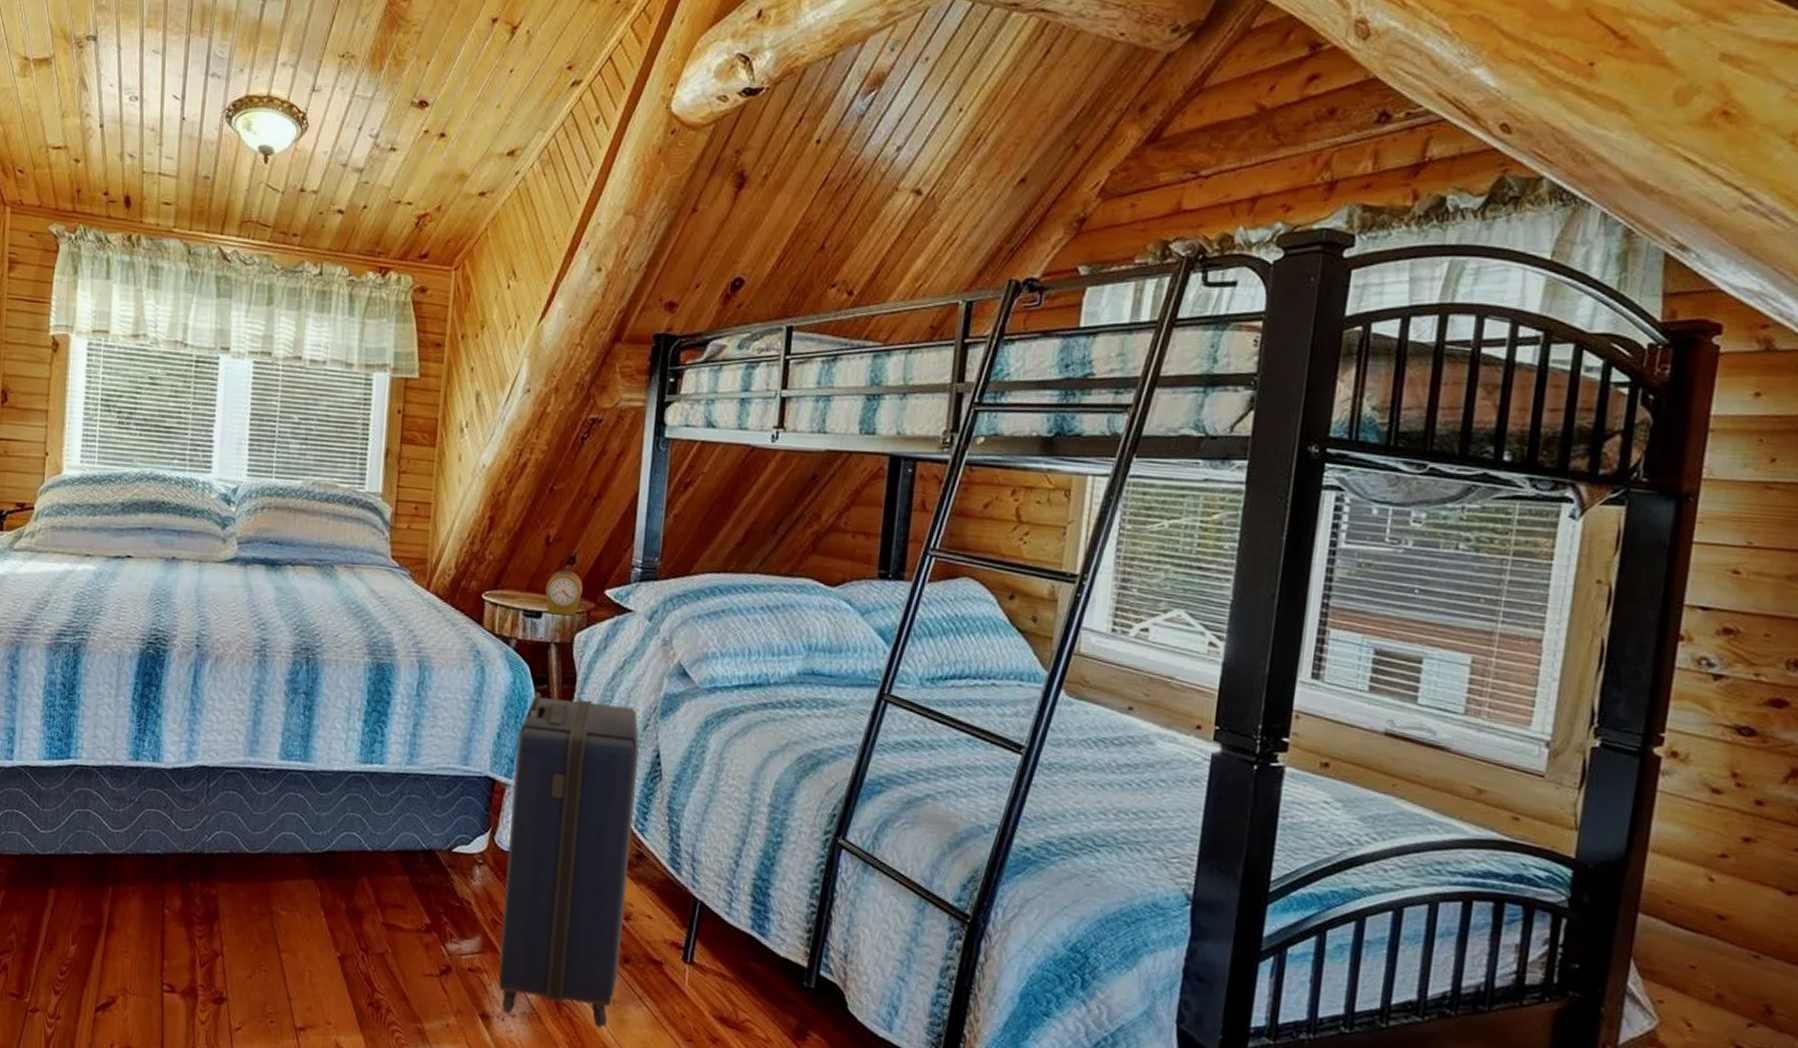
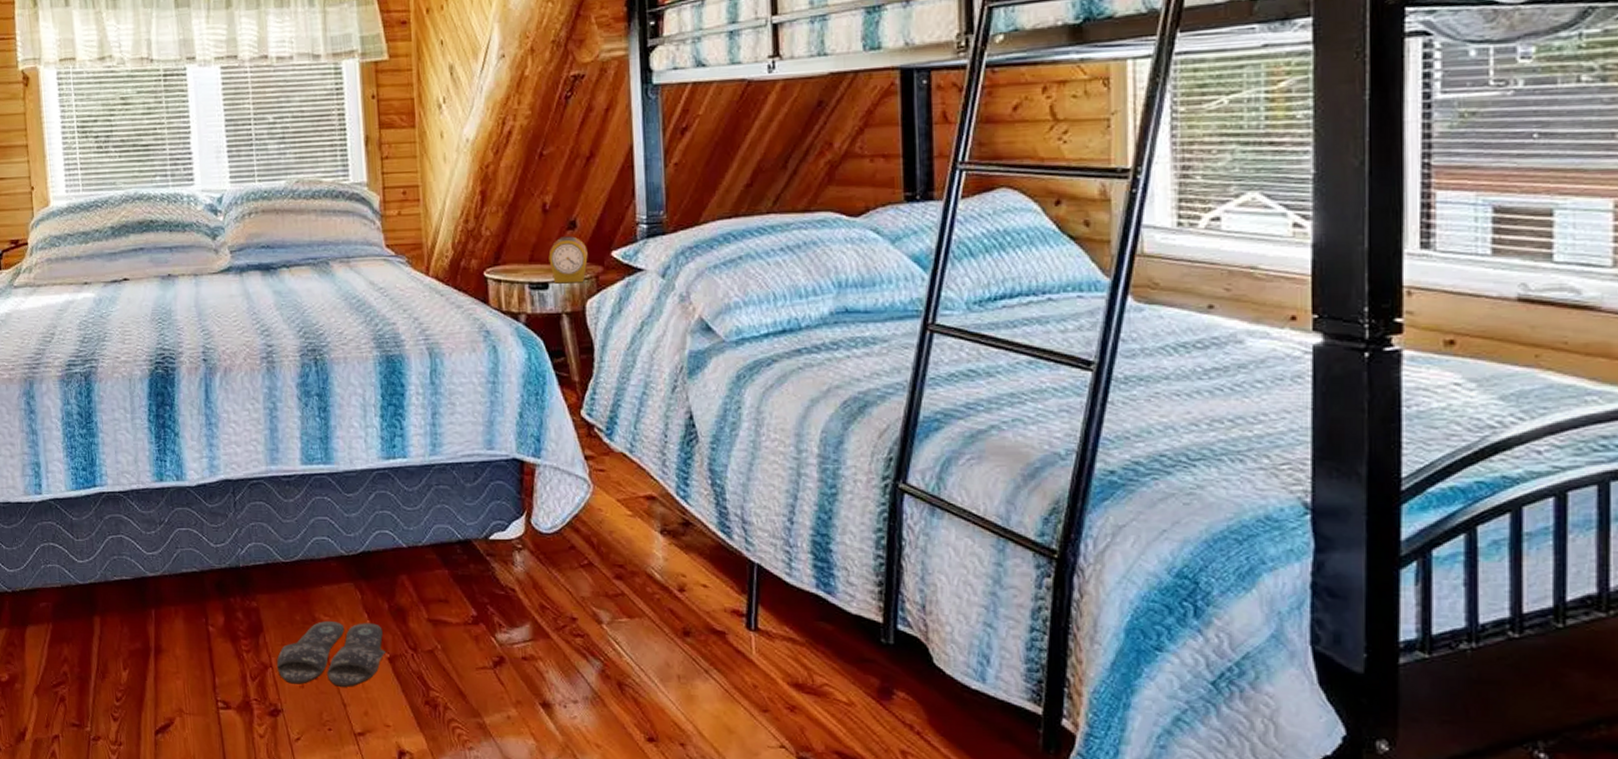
slippers: none [227,915,338,982] -> present [276,621,387,687]
suitcase: present [499,692,639,1028] -> none [541,366,680,706]

